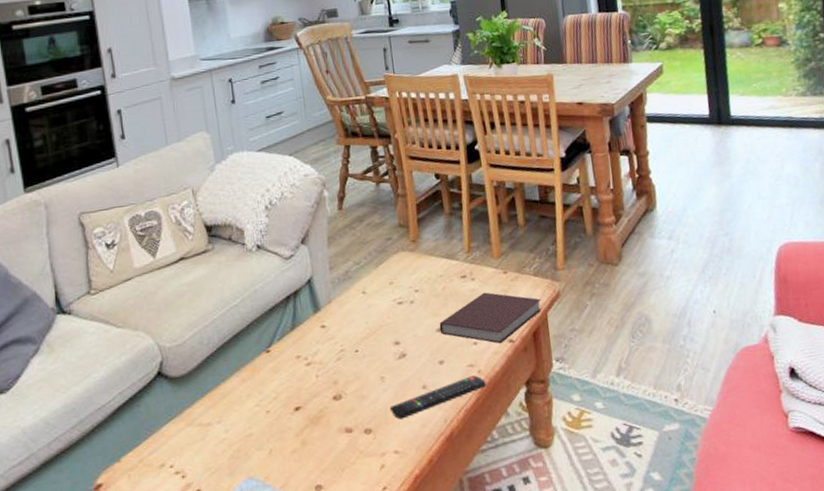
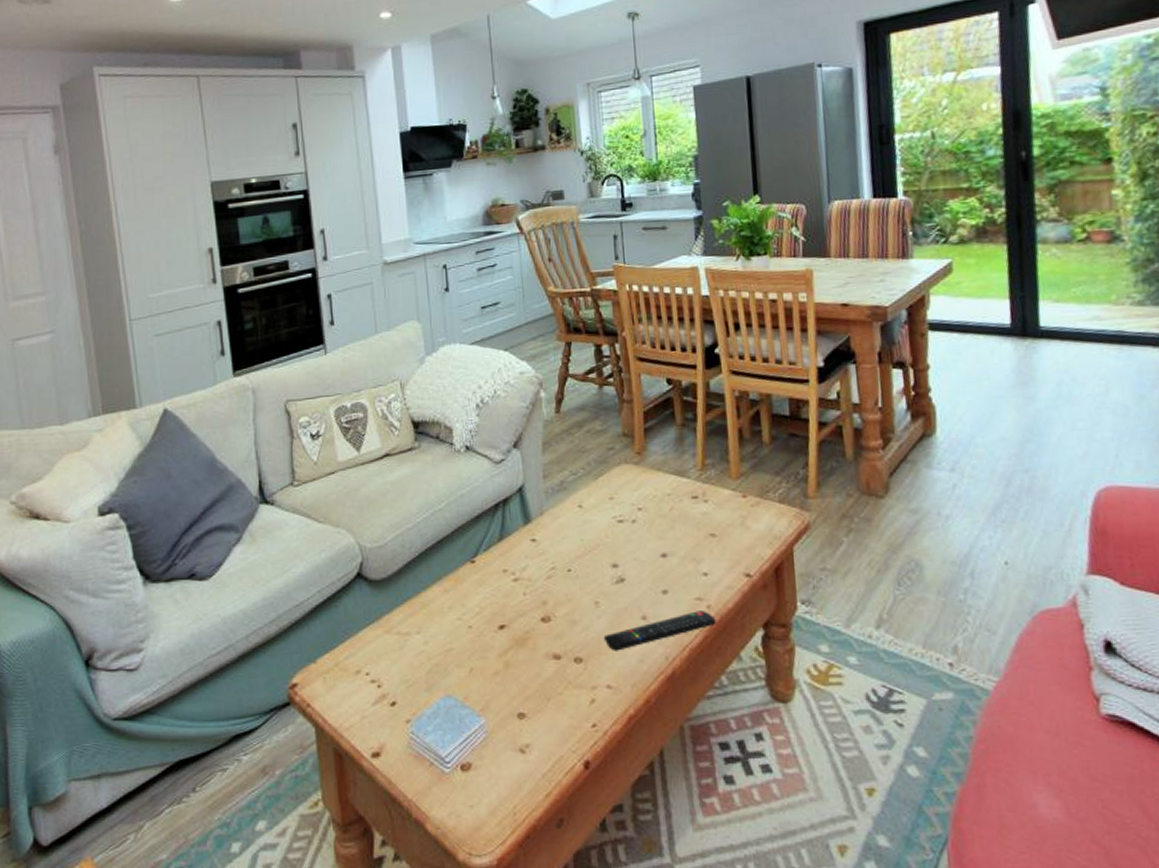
notebook: present [439,292,542,344] -> none [664,517,787,578]

